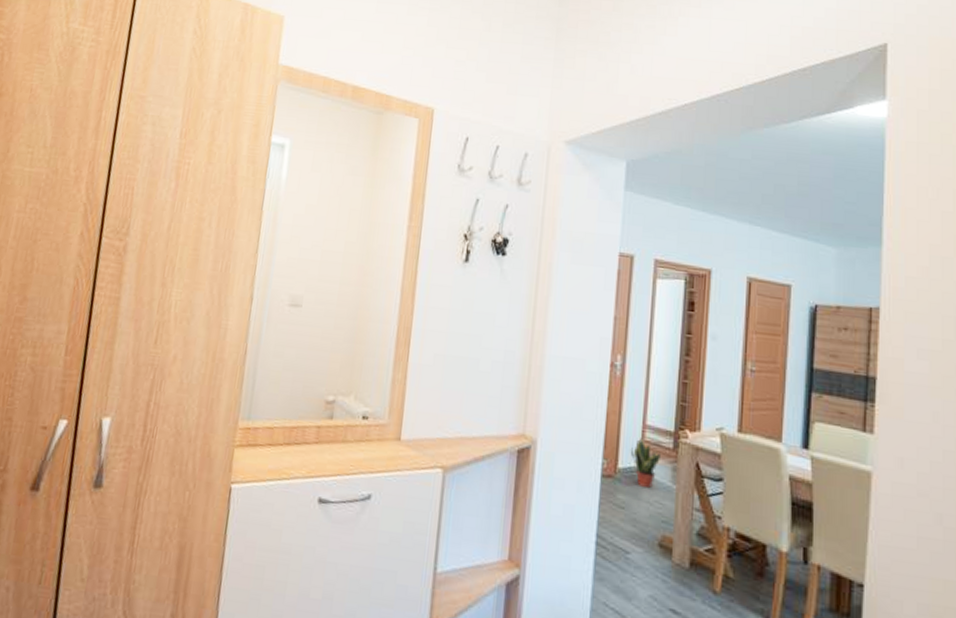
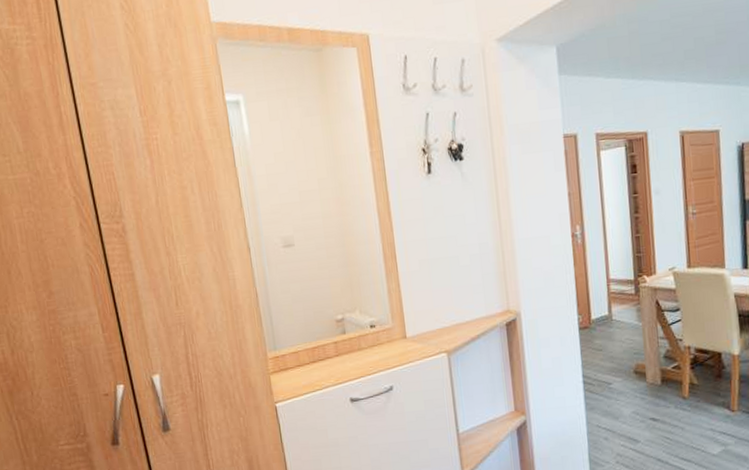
potted plant: present [630,438,661,489] -> none [599,291,626,331]

